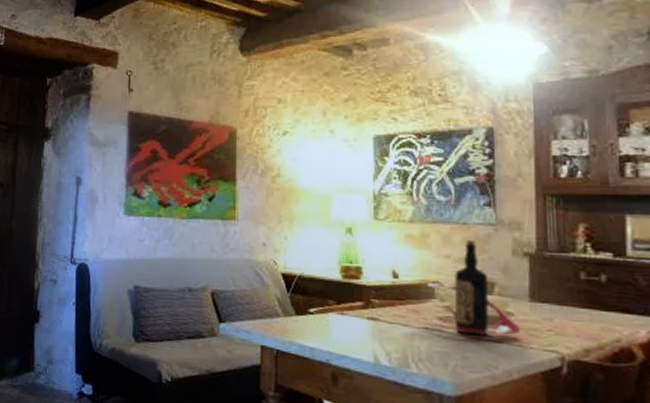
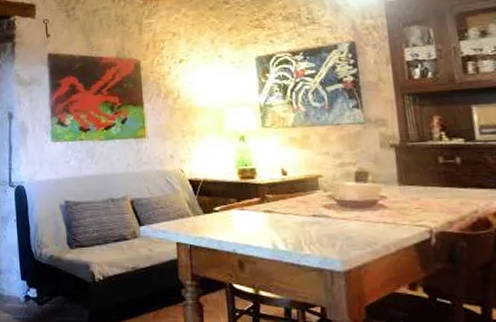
bottle: present [422,240,520,336] -> none [310,138,393,218]

